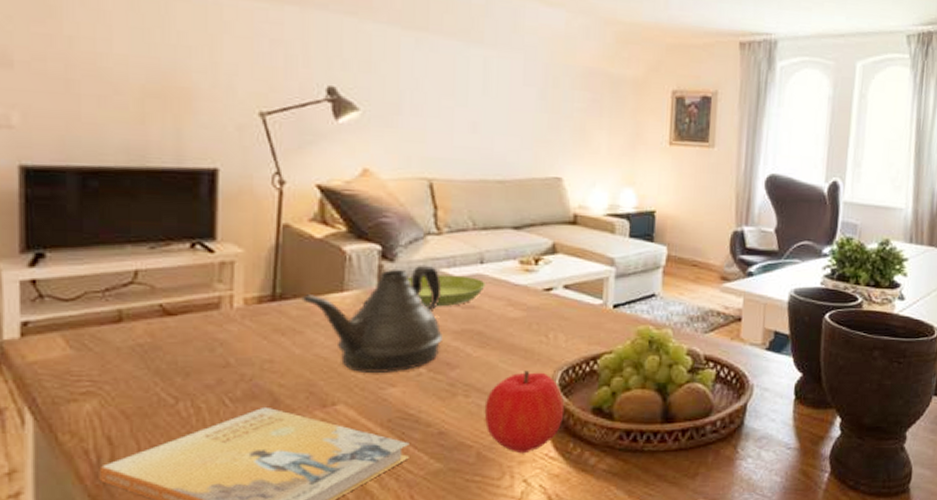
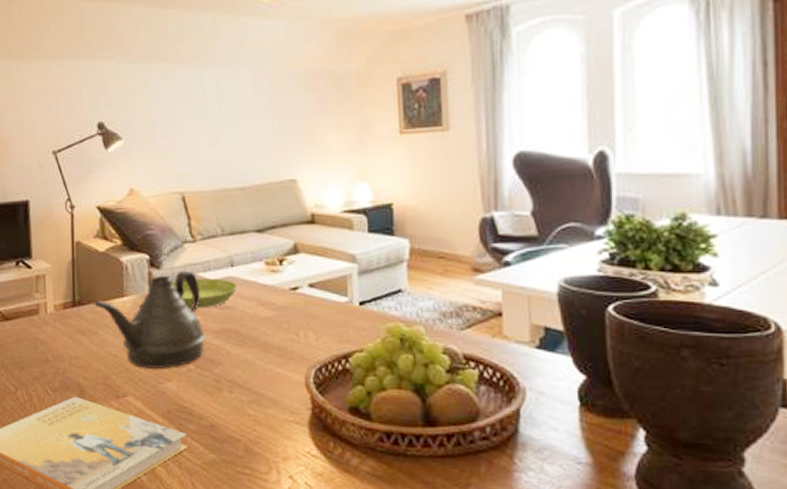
fruit: present [484,370,565,454] -> none [247,368,322,450]

